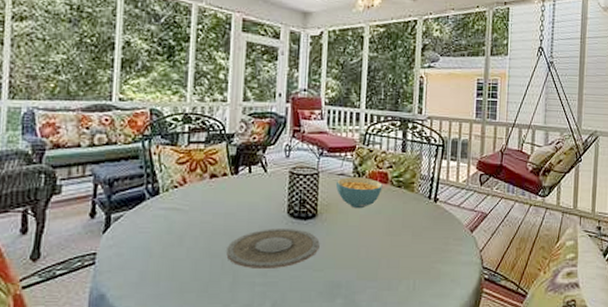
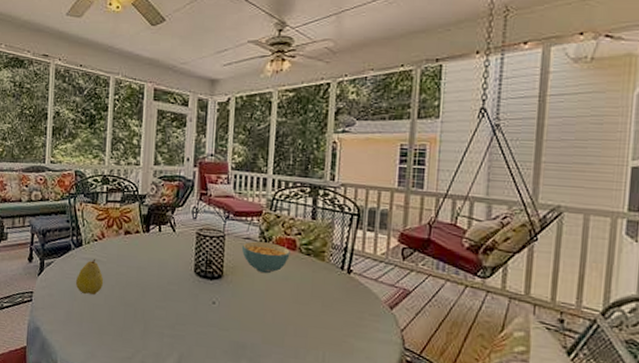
fruit: none [150,207,186,250] -> present [75,258,104,295]
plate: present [226,229,320,270] -> none [138,285,225,323]

